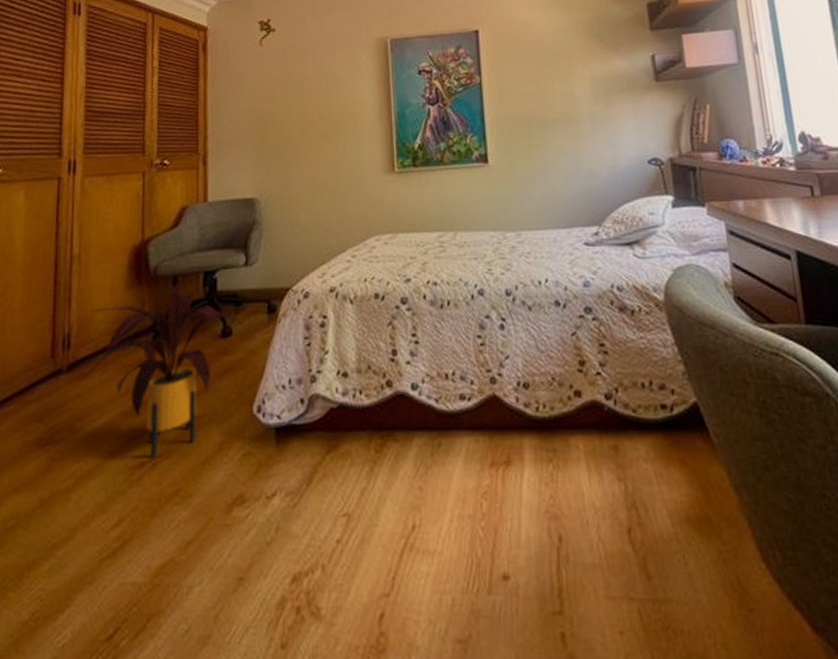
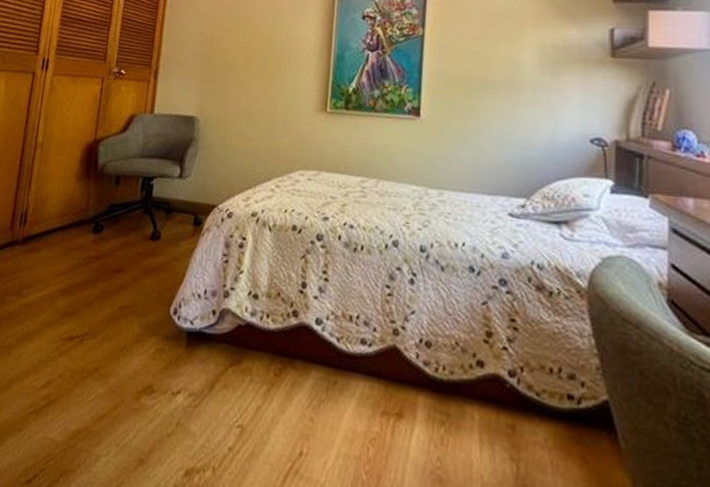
house plant: present [80,285,243,459] -> none [31,185,171,335]

